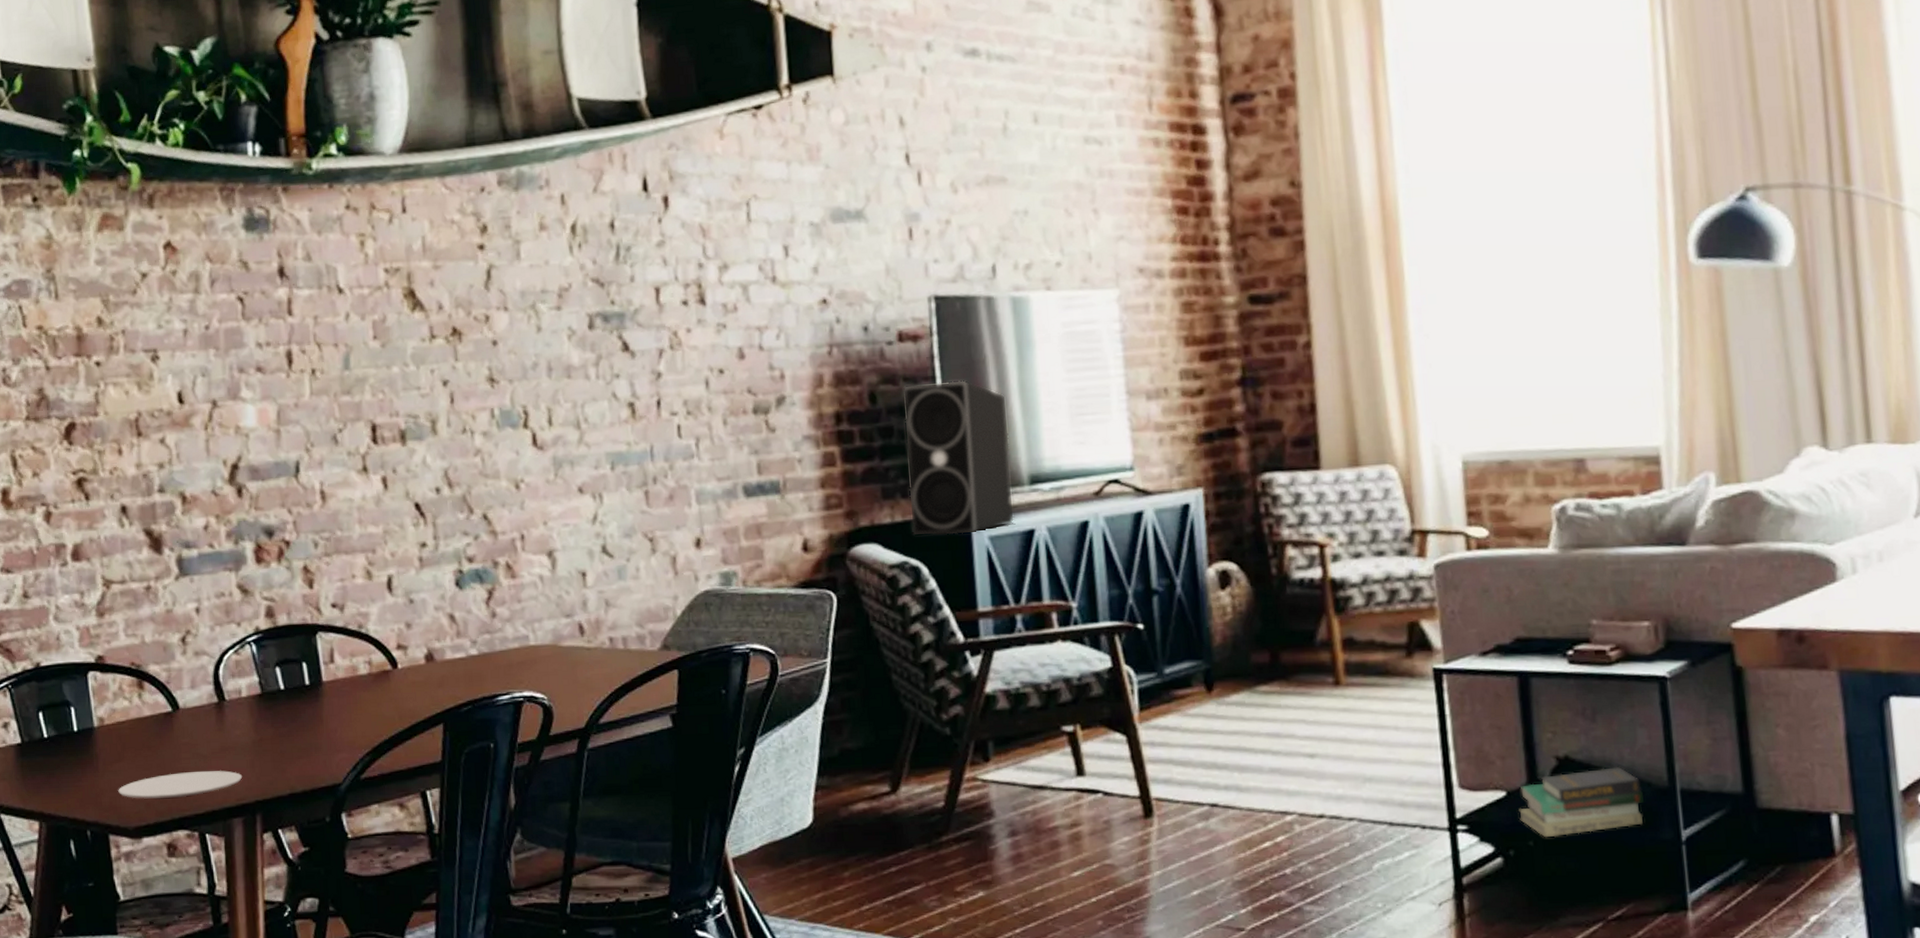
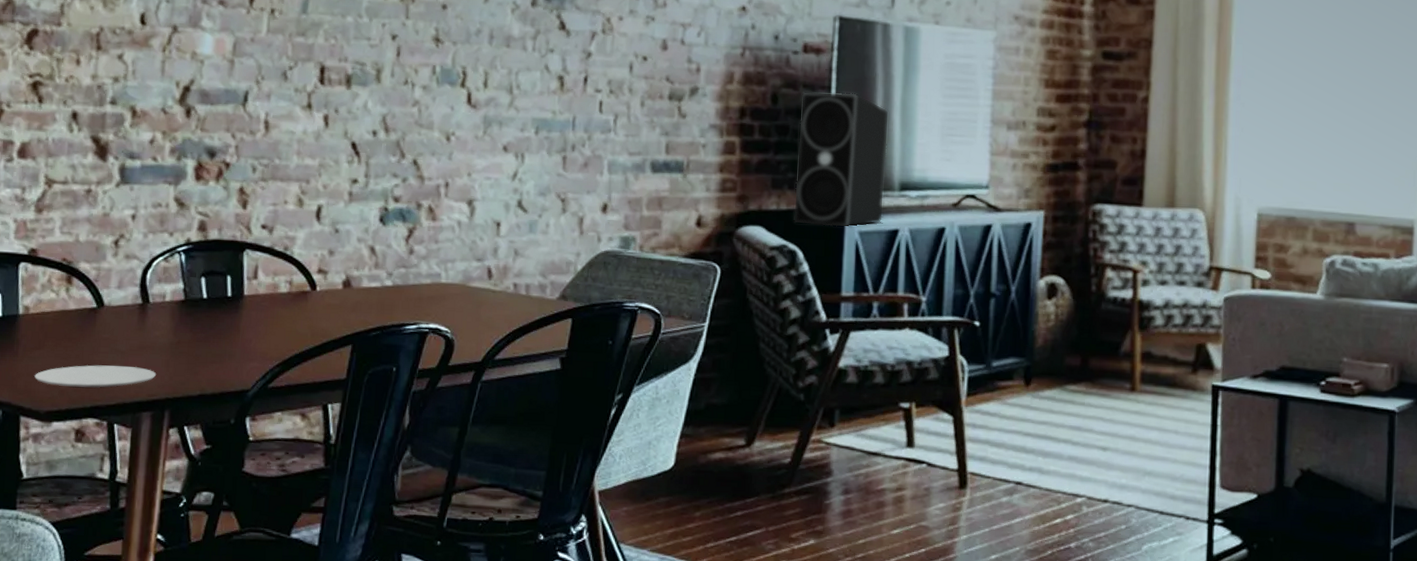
books: present [1519,766,1645,838] -> none [1265,481,1366,536]

